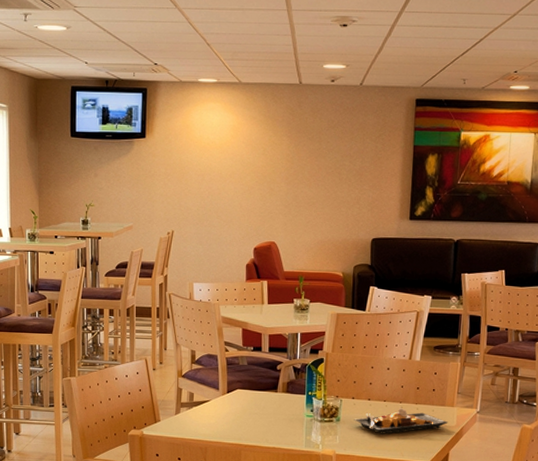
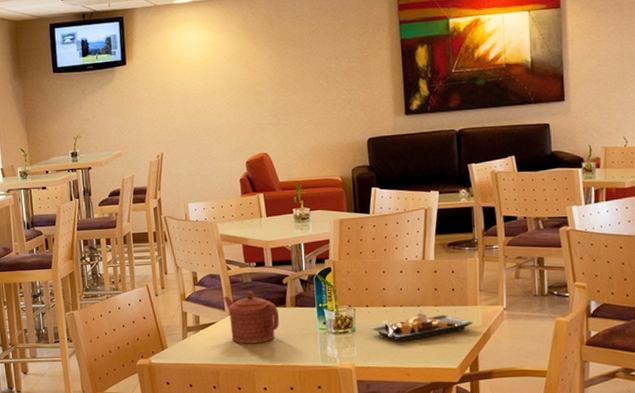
teapot: none [219,373,270,425] -> present [224,290,279,344]

